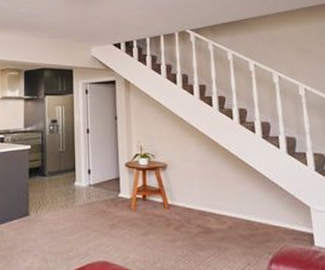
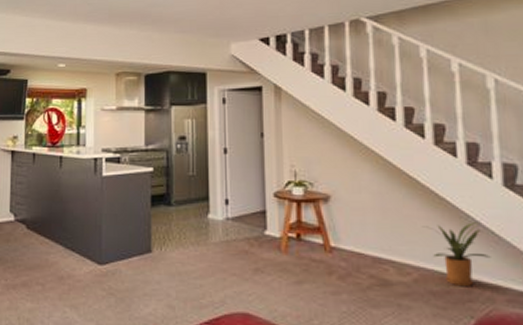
house plant: none [234,180,281,231] -> present [423,221,491,287]

